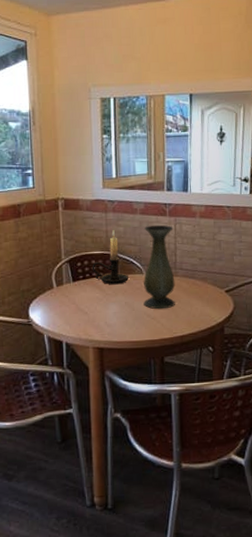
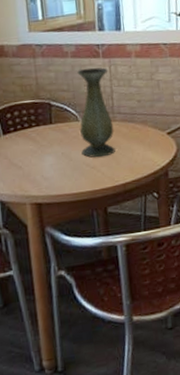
candle holder: present [92,230,128,285] -> none [23,76,64,136]

